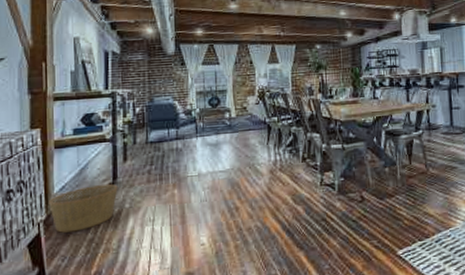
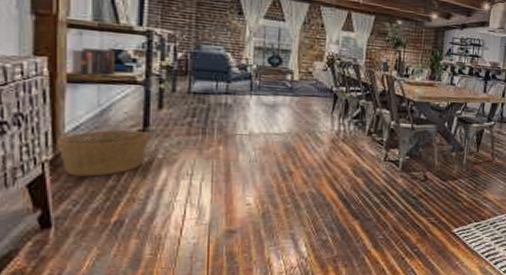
books: none [57,114,89,140] -> present [71,48,114,75]

